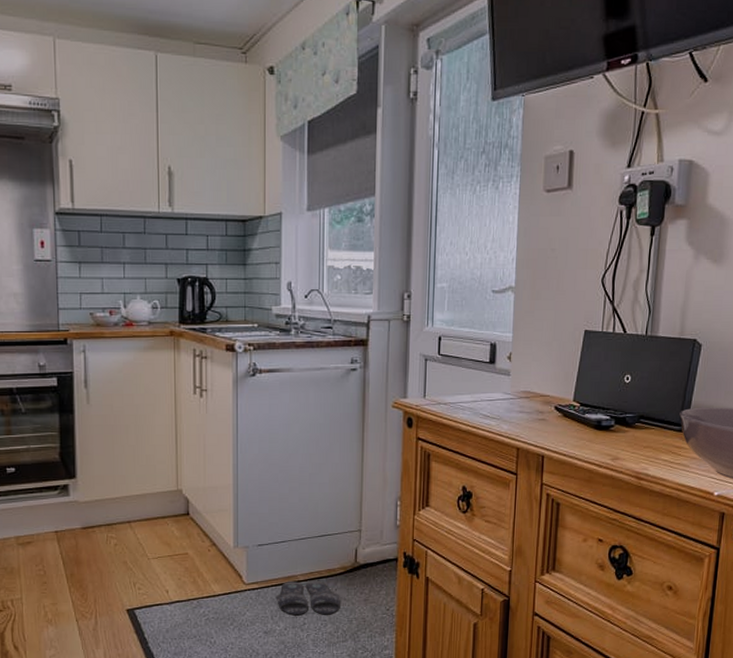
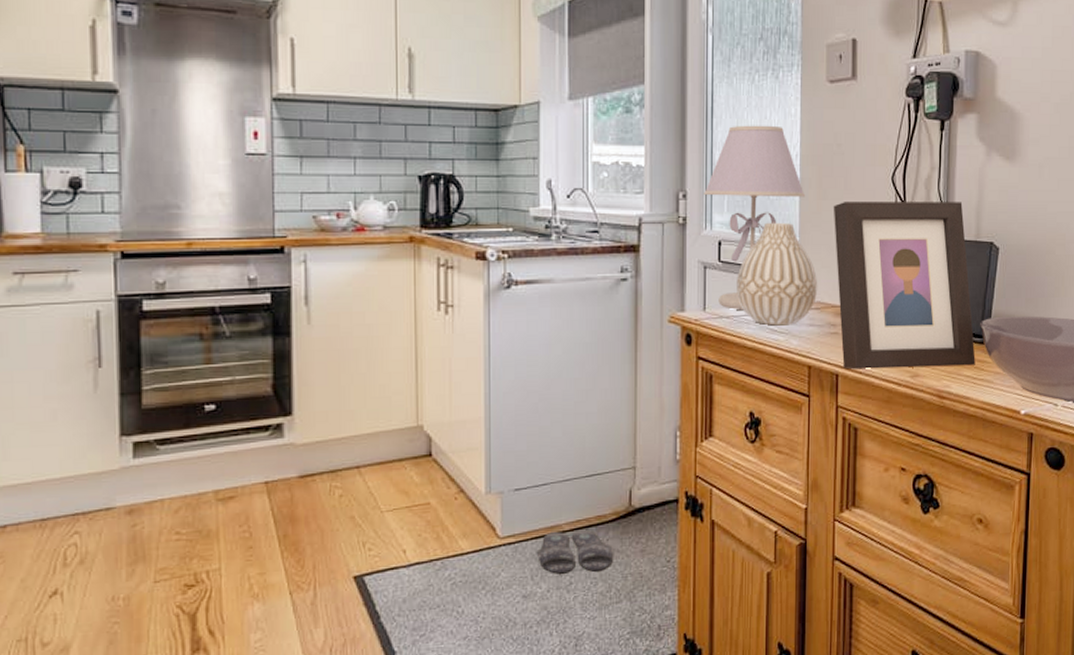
table lamp: none [427,232,520,398] -> present [704,125,806,311]
vase: none [454,320,529,412] -> present [737,222,818,326]
picture frame: none [545,302,674,452] -> present [833,202,976,370]

